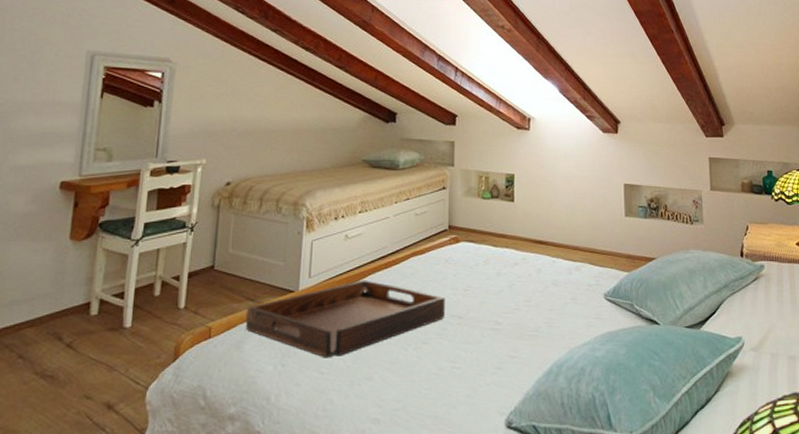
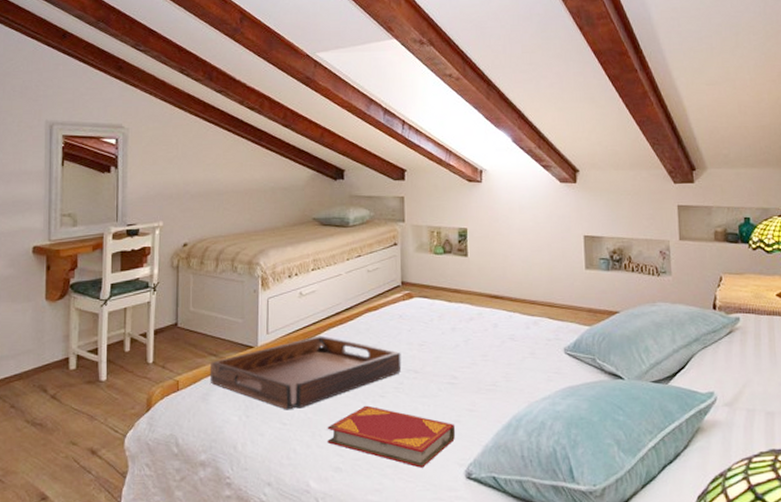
hardback book: none [366,352,498,418] -> present [327,405,456,468]

